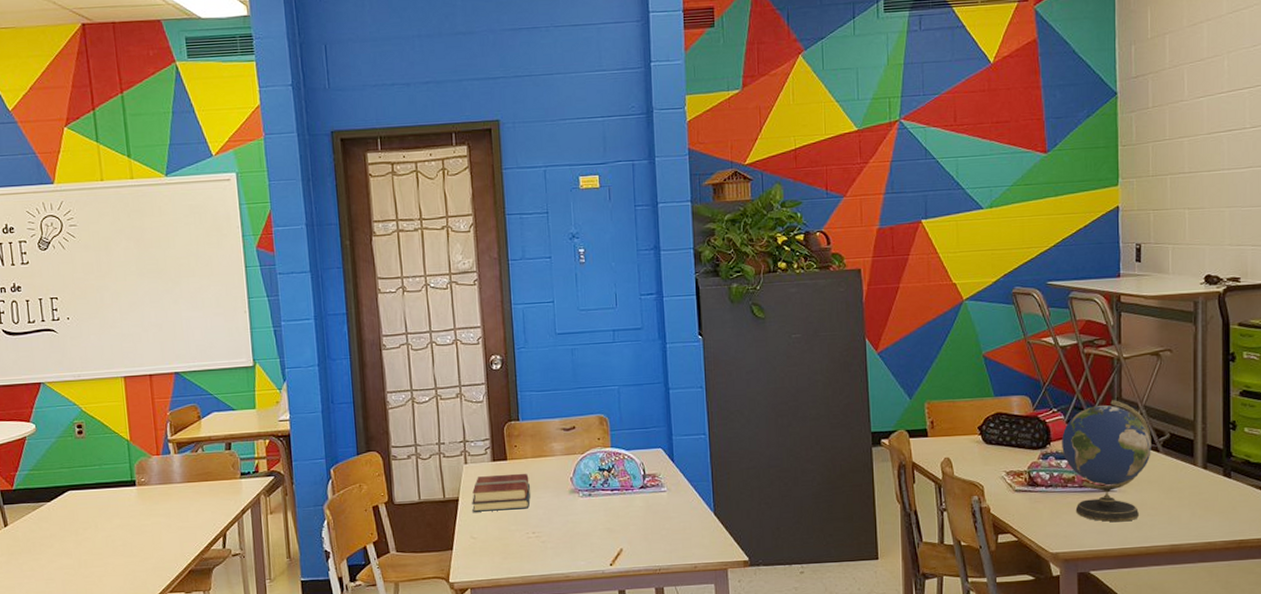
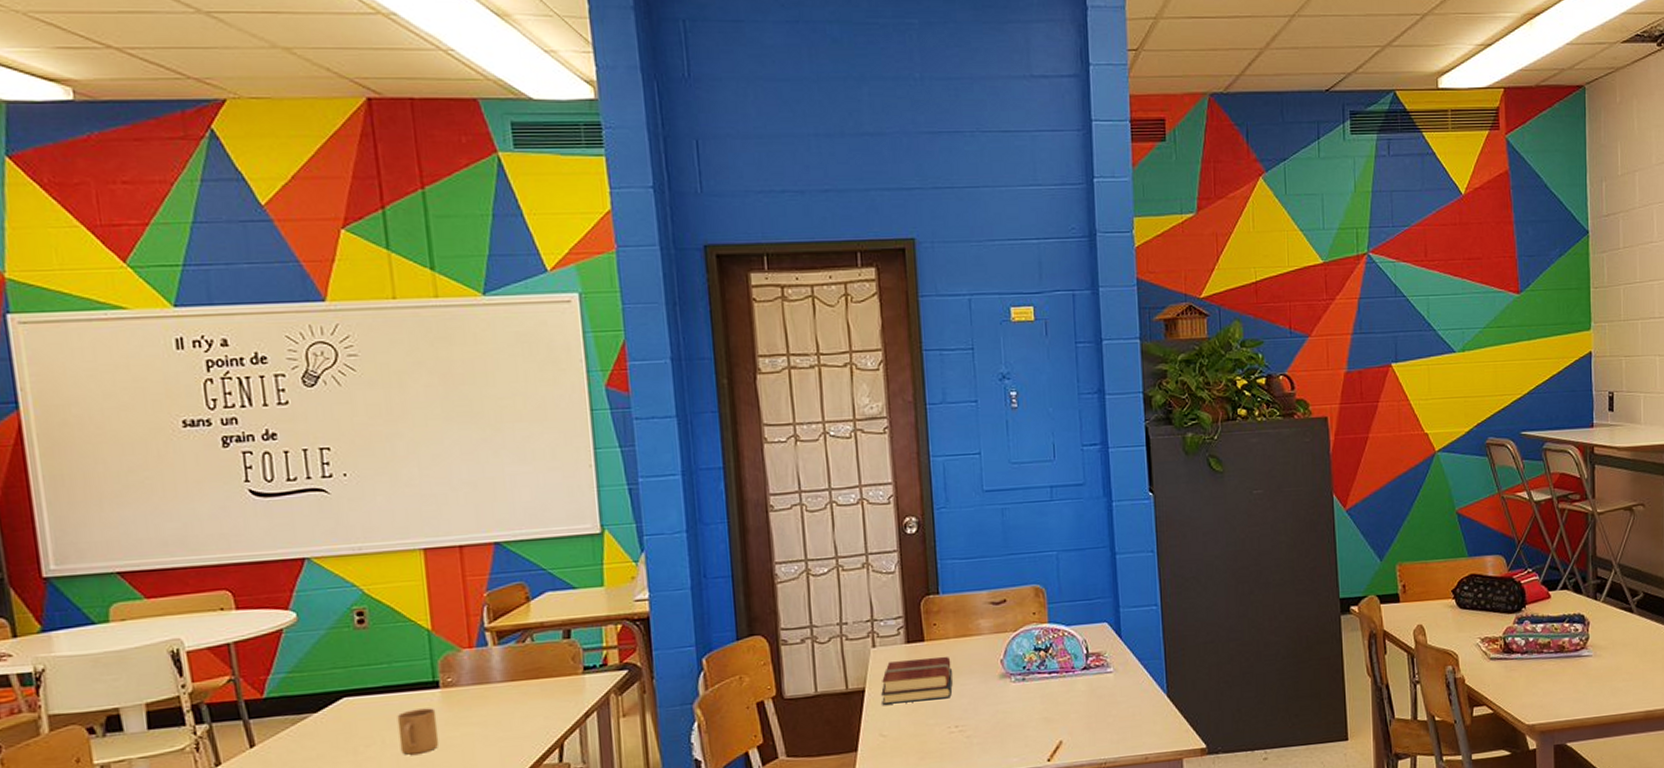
mug: none [106,501,136,537] -> present [397,708,440,755]
globe: present [1062,400,1151,522] -> none [1537,558,1626,689]

